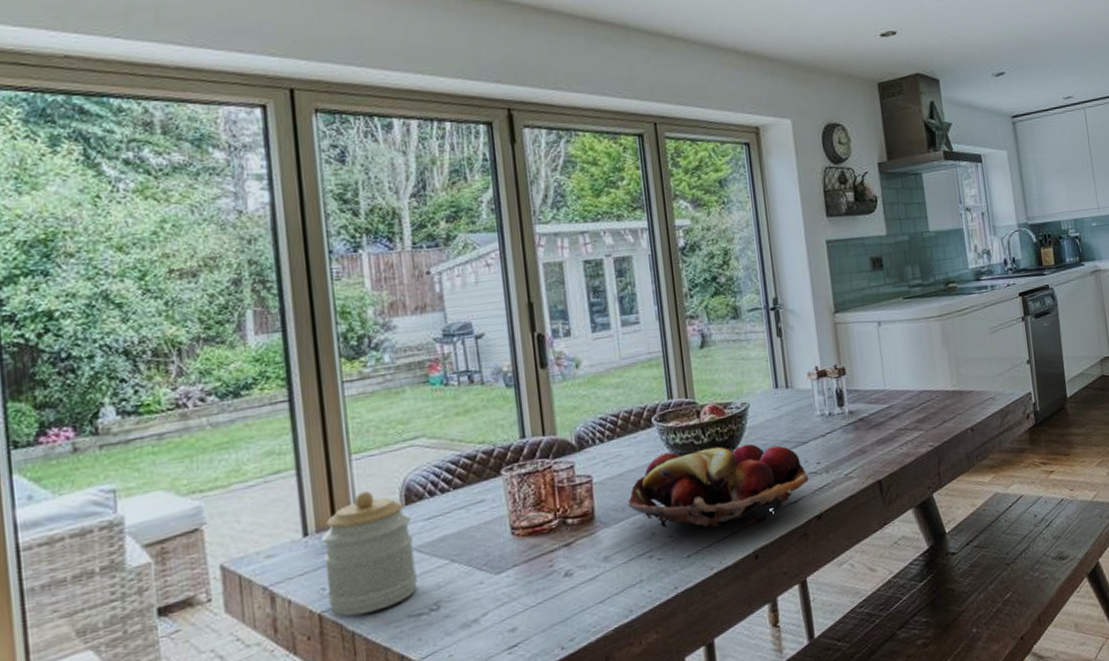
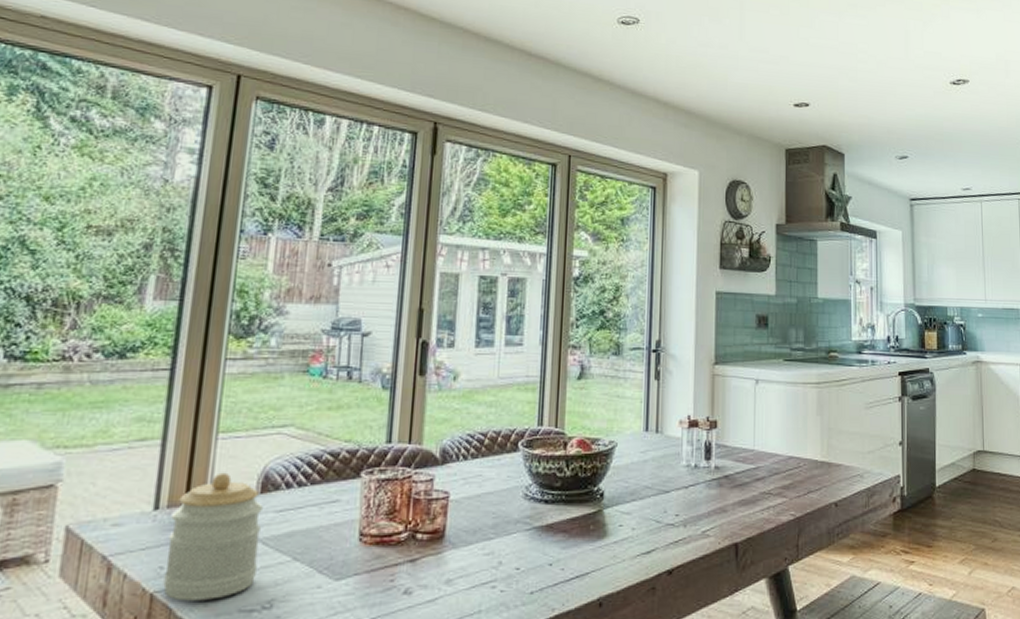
fruit basket: present [628,444,810,538] -> none [480,481,666,573]

